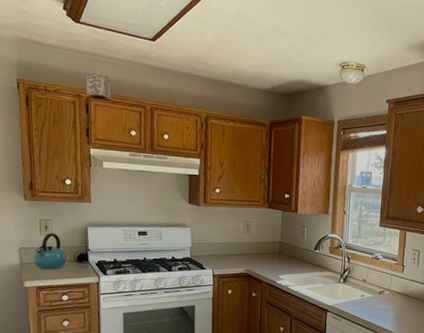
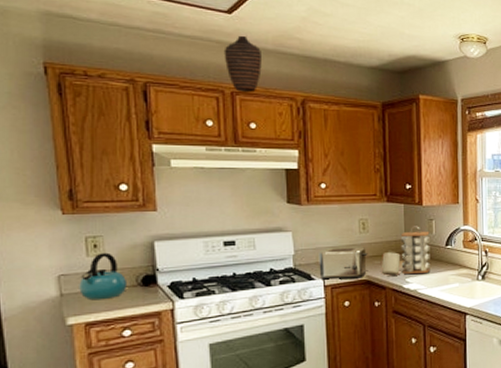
decorative jar: present [86,71,111,100] -> none [142,50,176,85]
decorative vase: none [147,60,176,109] -> present [223,35,262,93]
toaster: none [209,243,250,272] -> present [318,247,368,280]
canister: none [255,249,282,273] -> present [375,250,408,277]
spice rack: none [276,230,302,273] -> present [400,226,431,275]

